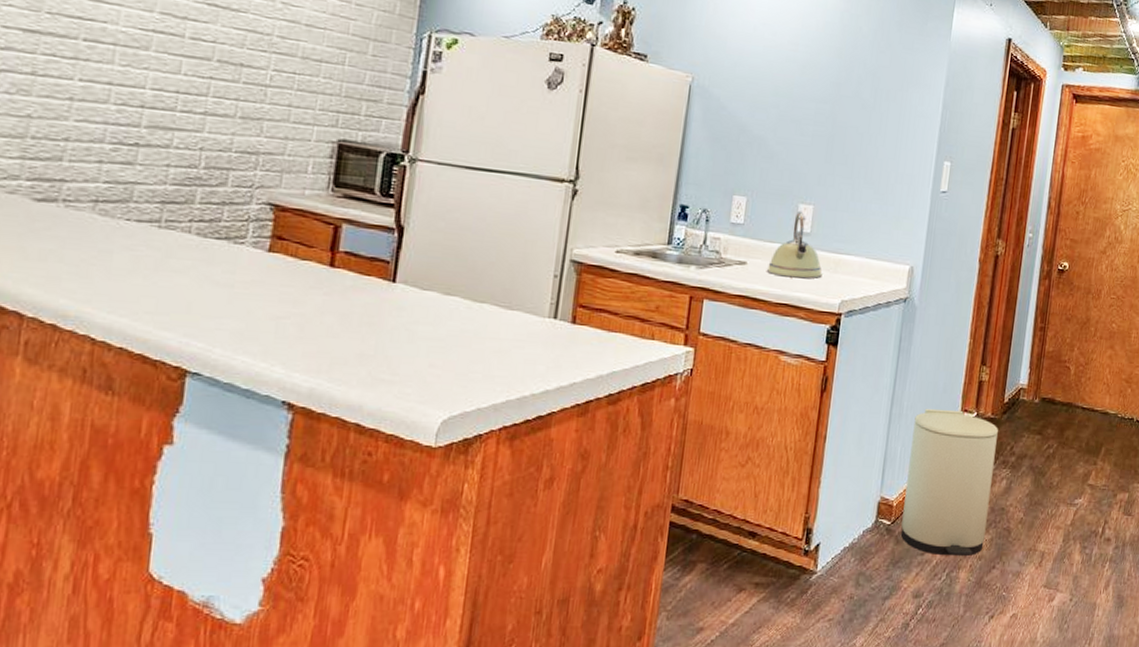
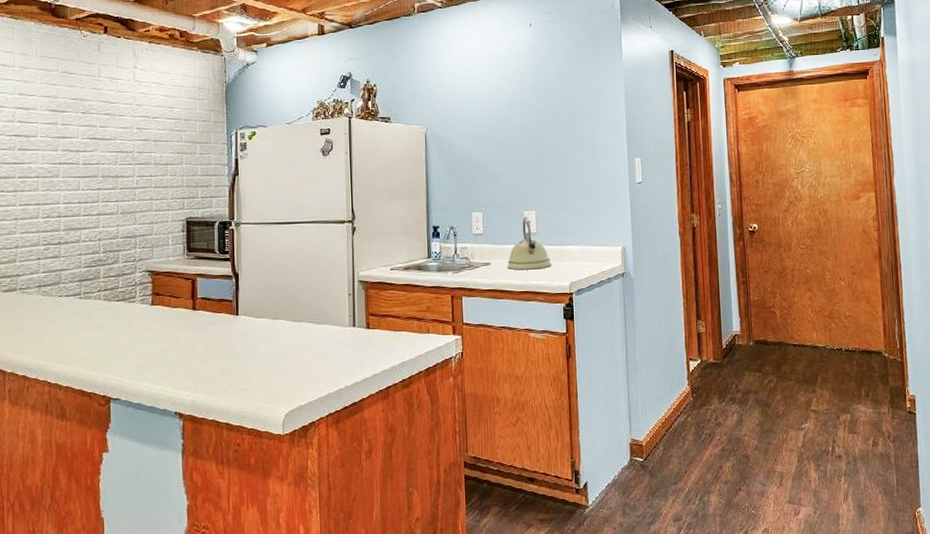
pedal bin: present [900,408,998,556] -> none [648,359,727,483]

